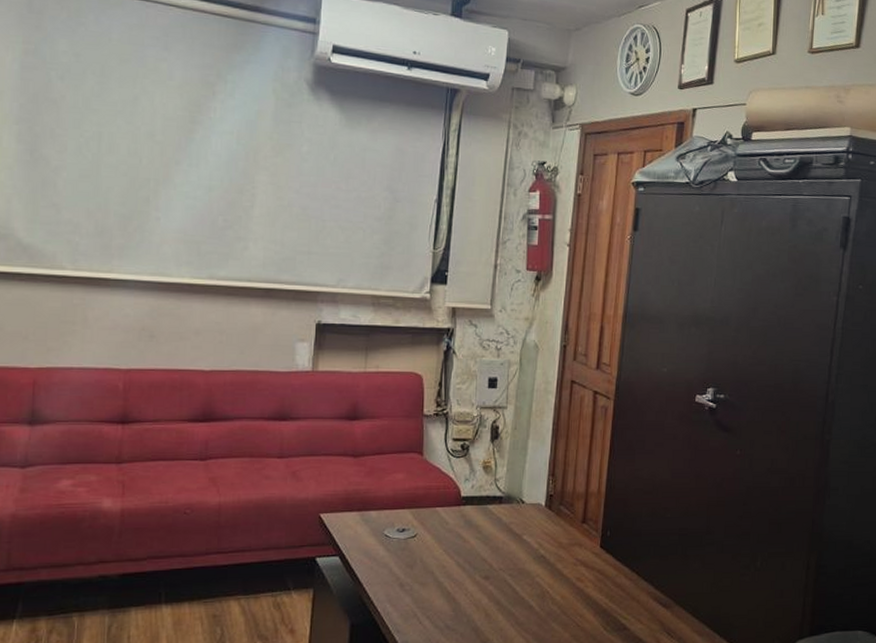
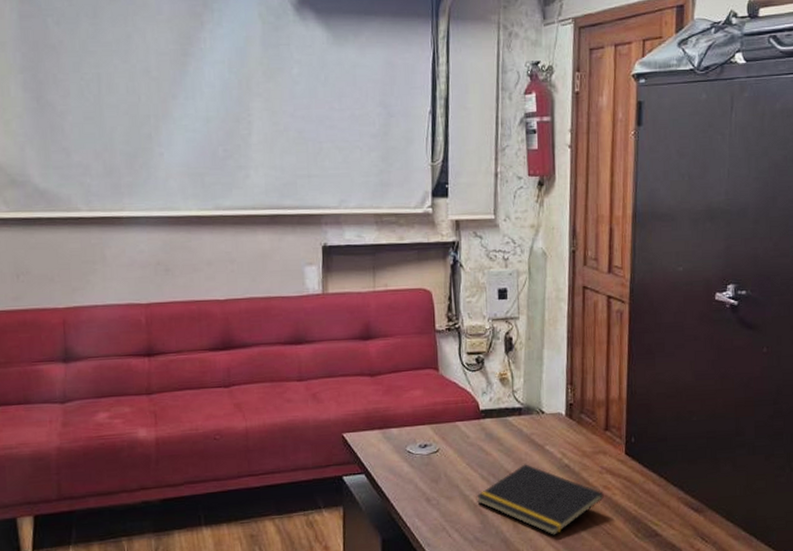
notepad: none [450,553,577,626] -> present [476,464,604,535]

